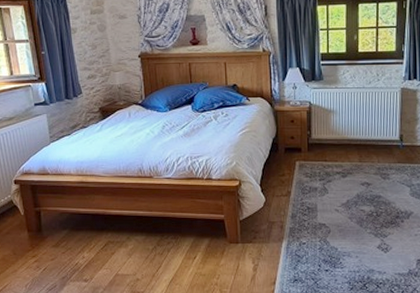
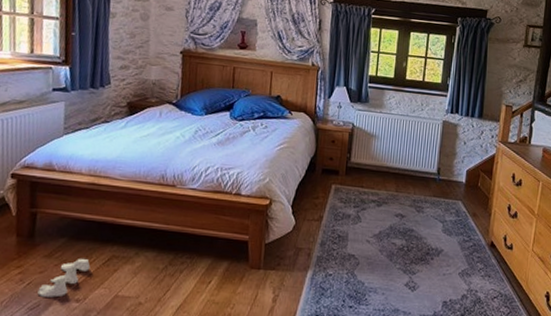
baby booties: none [53,246,92,279] -> present [37,259,91,298]

